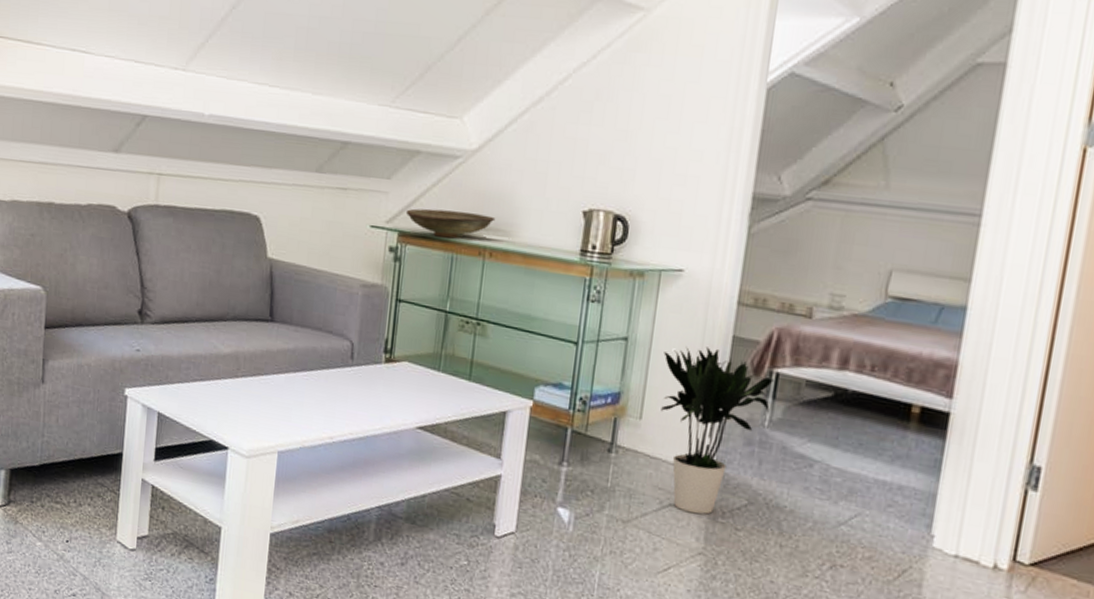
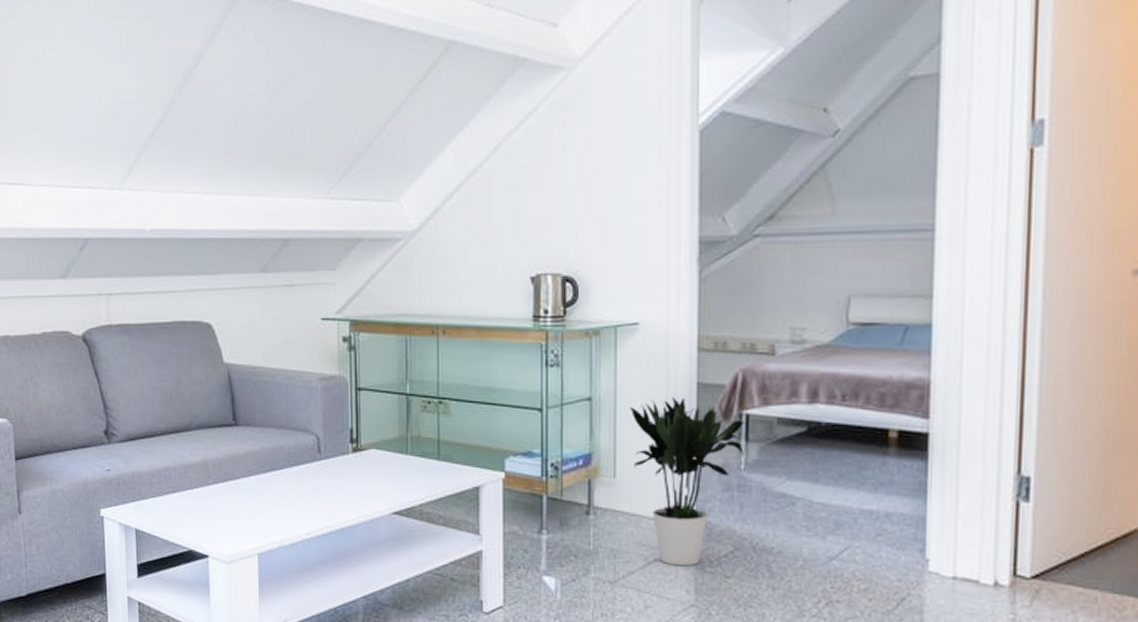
decorative bowl: present [405,208,496,240] -> none [354,293,444,322]

